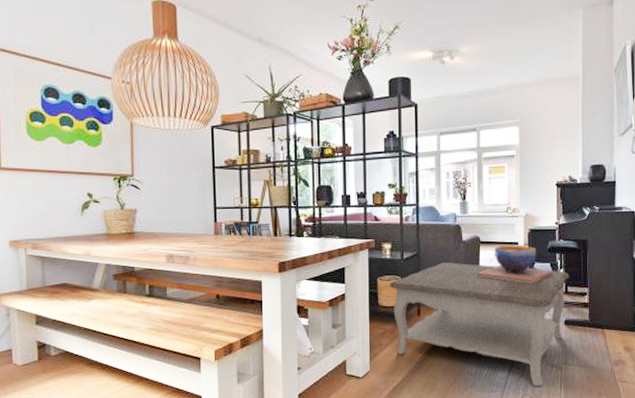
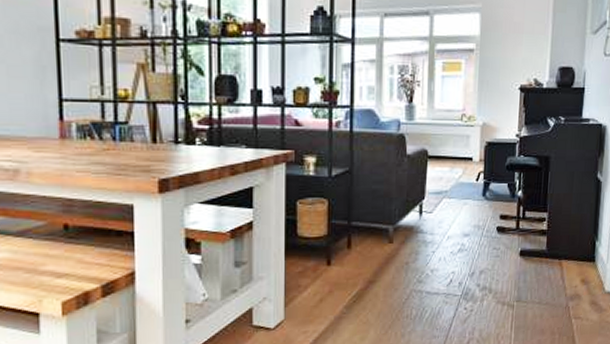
coffee table: present [390,262,570,387] -> none [313,181,529,329]
decorative bowl: present [476,245,553,284] -> none [422,161,510,208]

